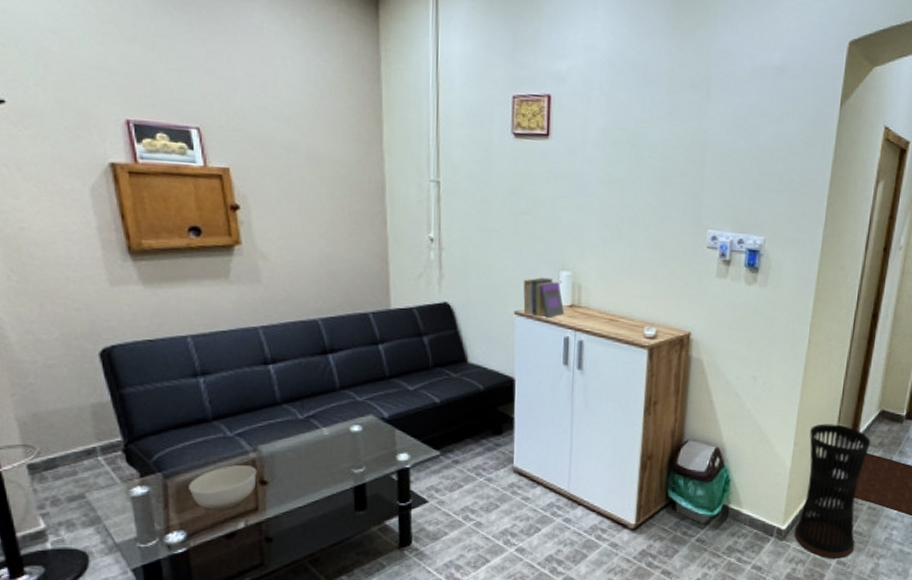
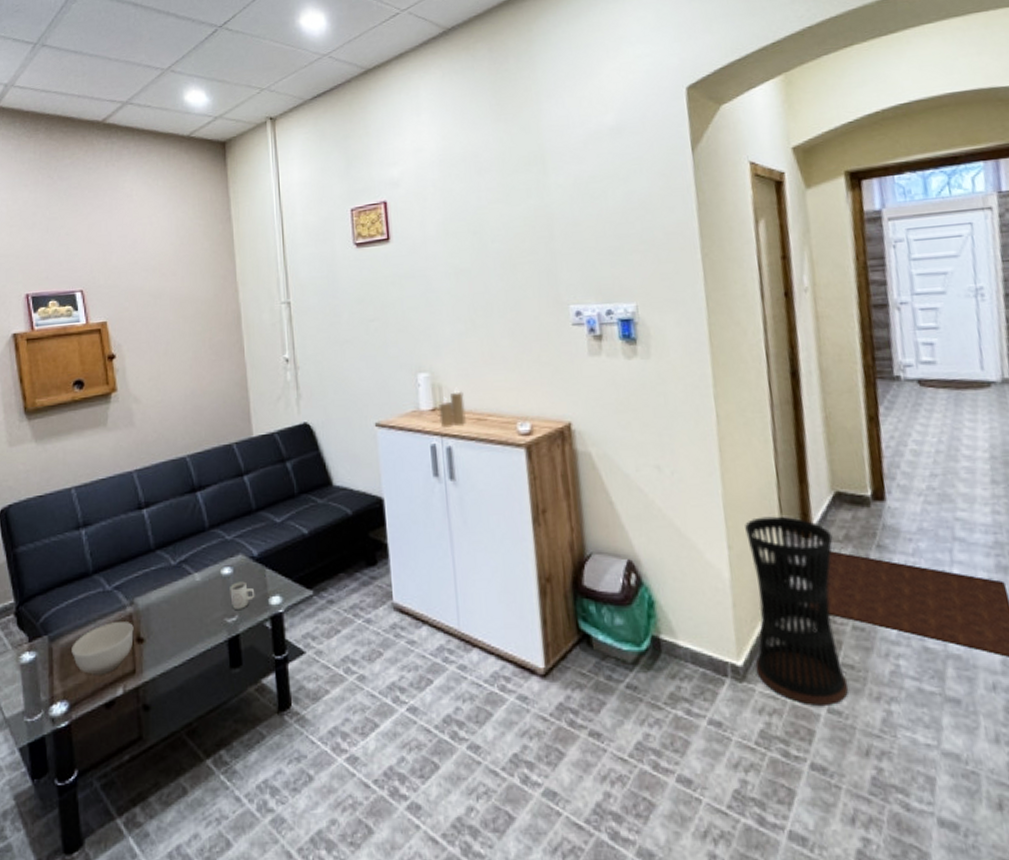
mug: none [358,438,384,463] -> present [230,581,255,611]
books: present [523,277,565,319] -> none [381,382,428,427]
candle: none [575,288,601,325] -> present [438,387,466,429]

